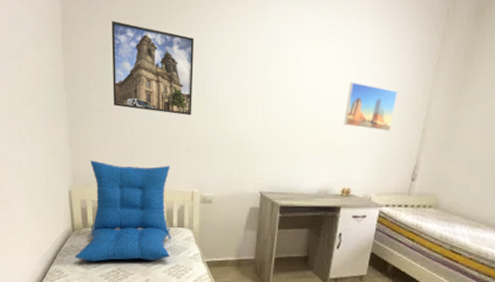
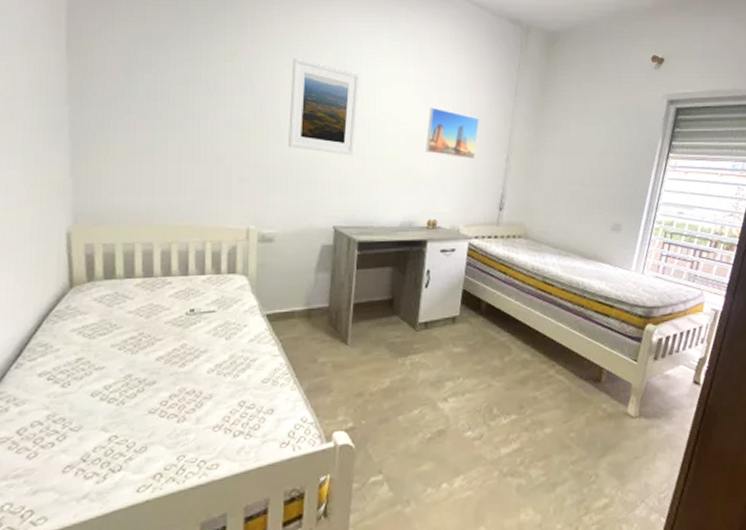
seat cushion: present [74,160,172,262] -> none [71,192,219,328]
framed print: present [111,21,194,116] -> none [139,24,249,139]
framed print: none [225,41,287,129] -> present [289,57,360,156]

